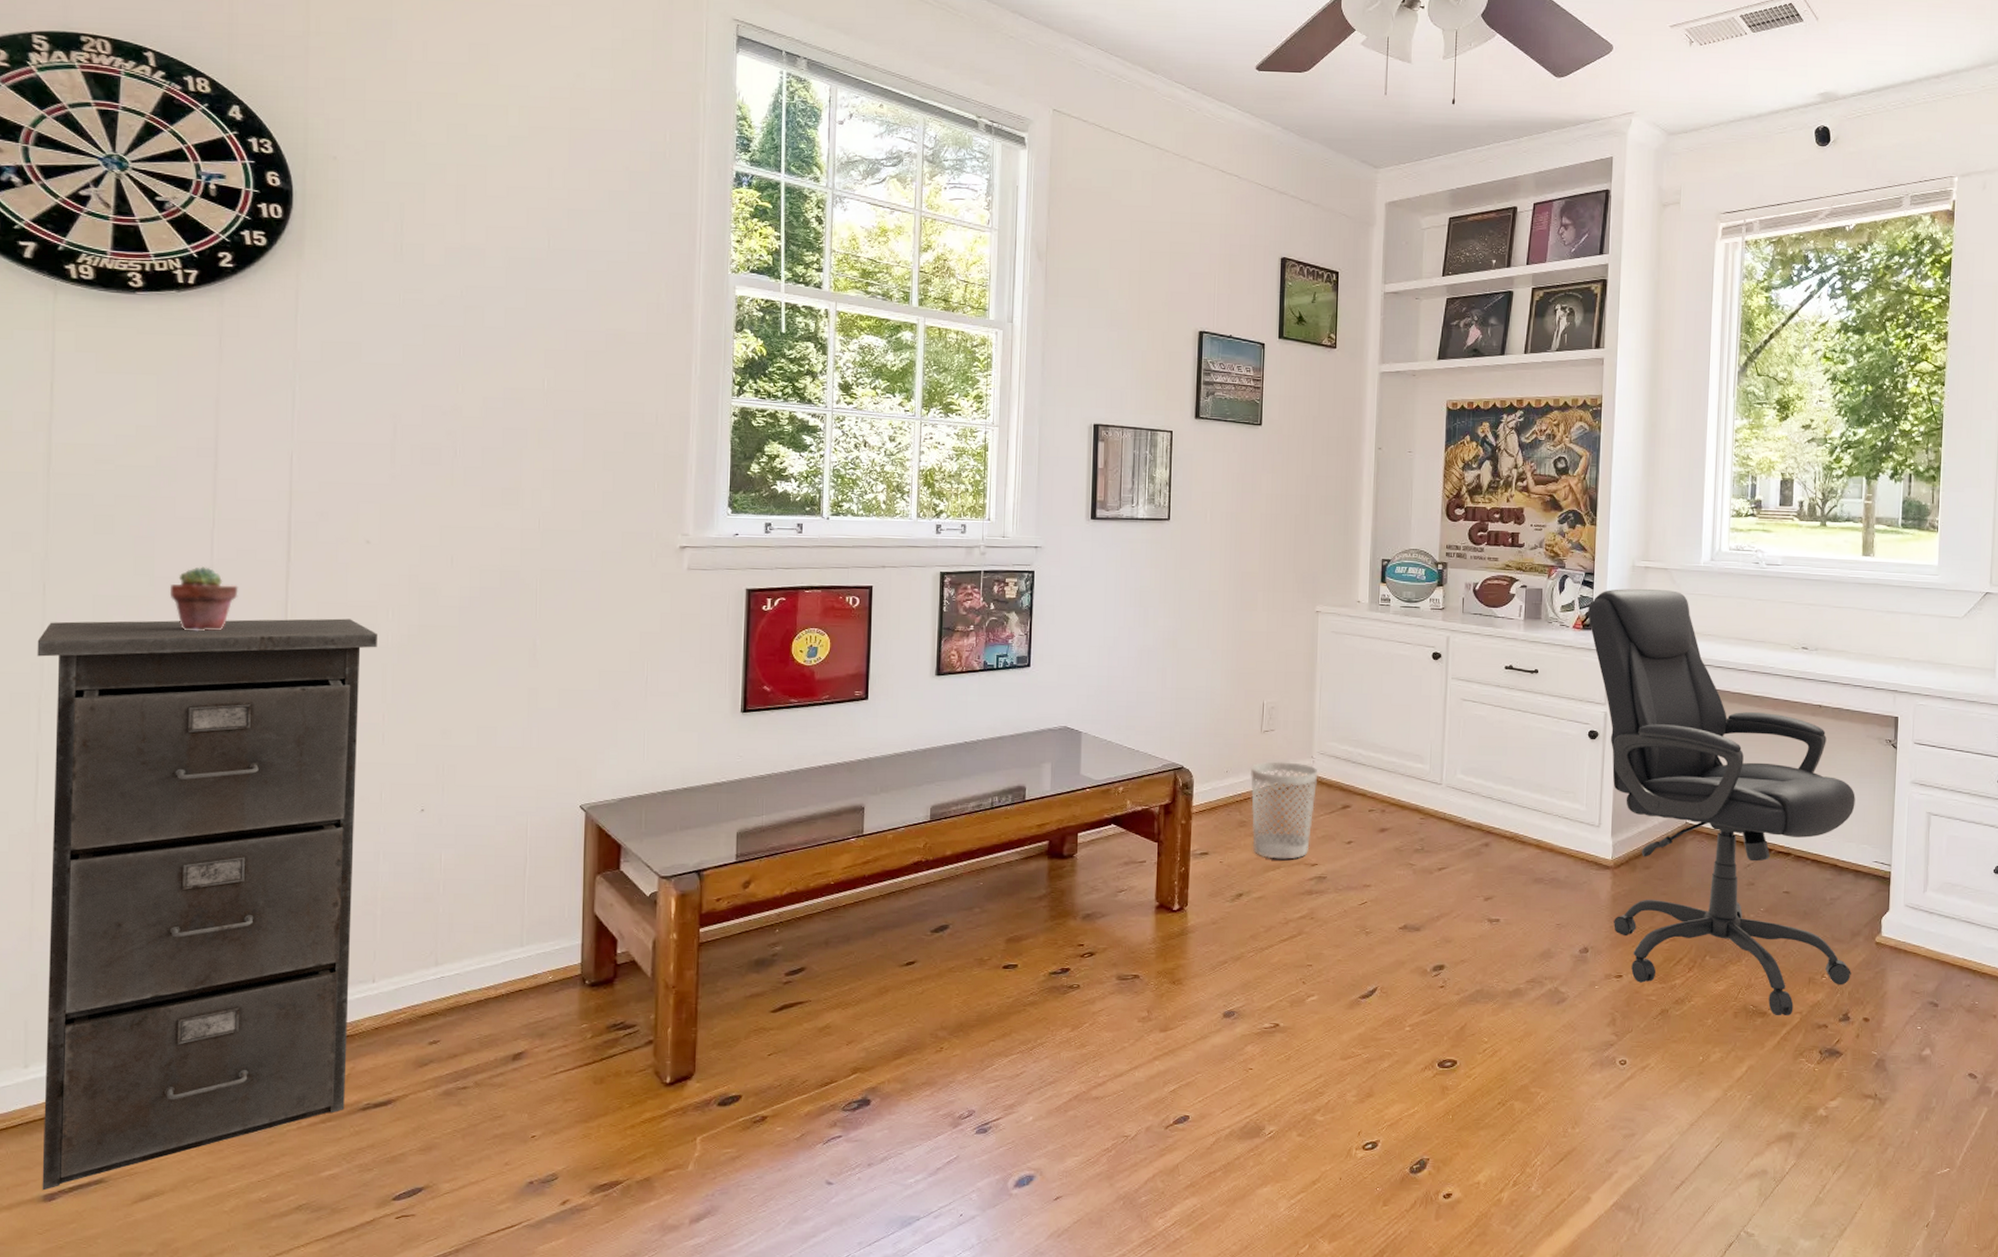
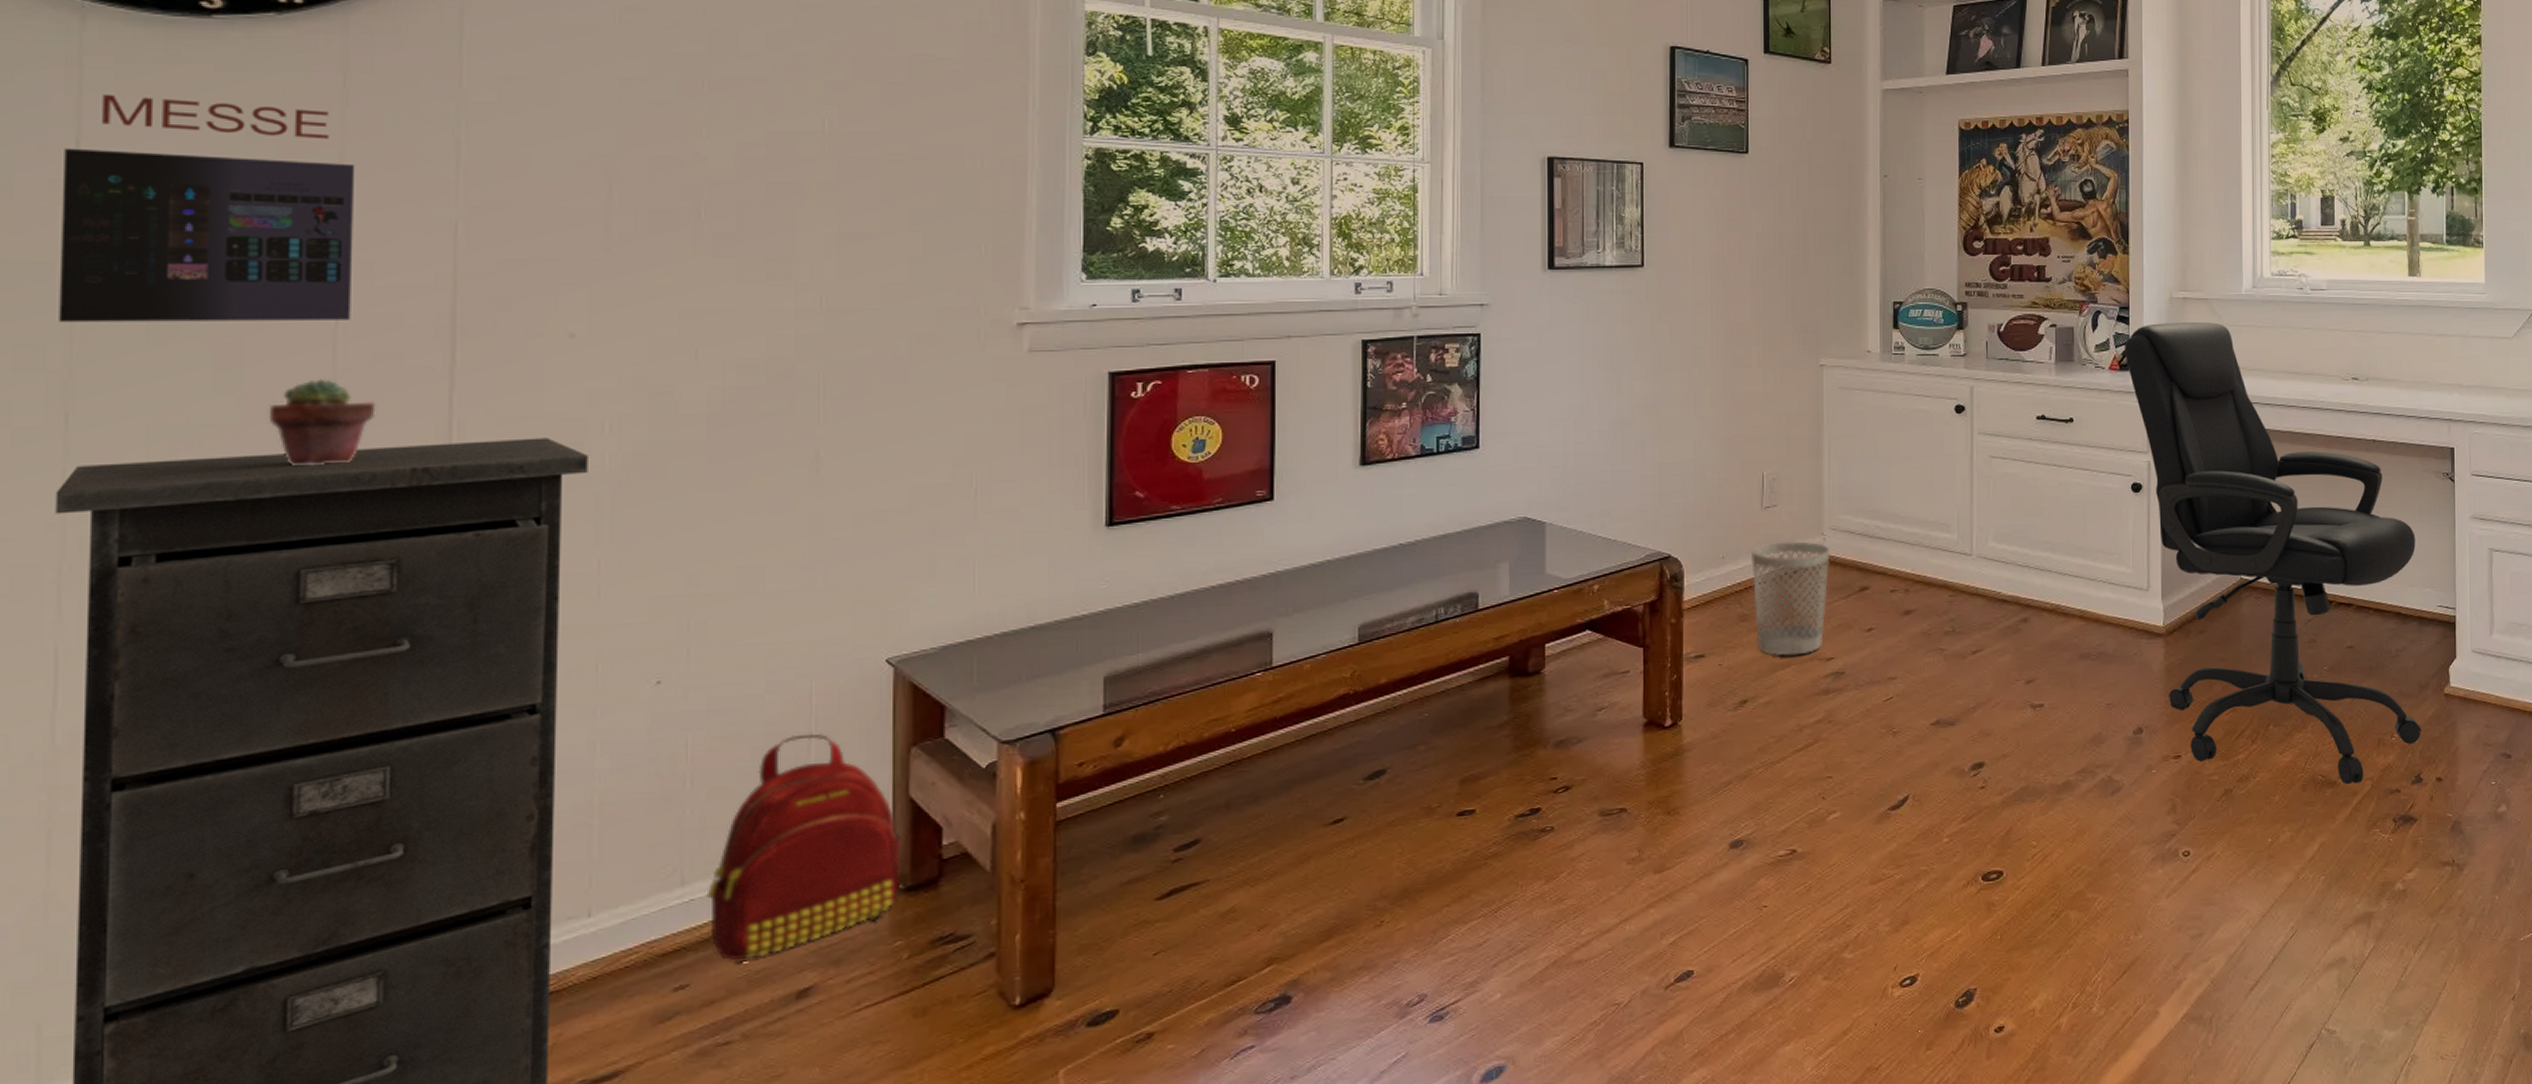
album cover: none [40,349,227,523] -> present [59,93,356,323]
backpack: none [452,858,588,1029] -> present [706,733,902,964]

